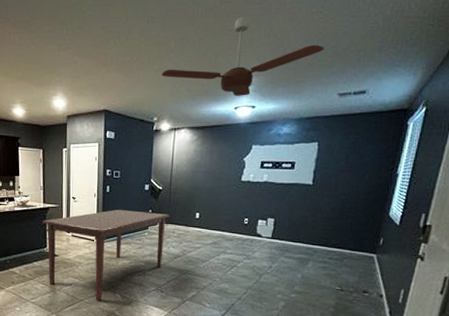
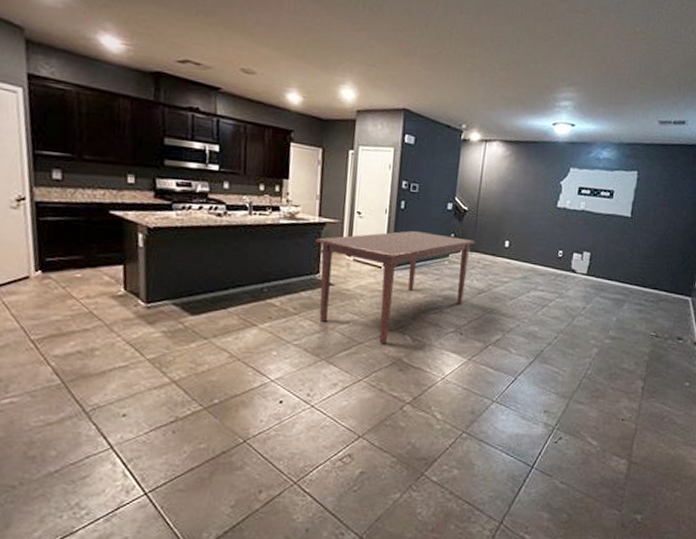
ceiling fan: present [161,17,324,96] -> none [474,24,647,112]

